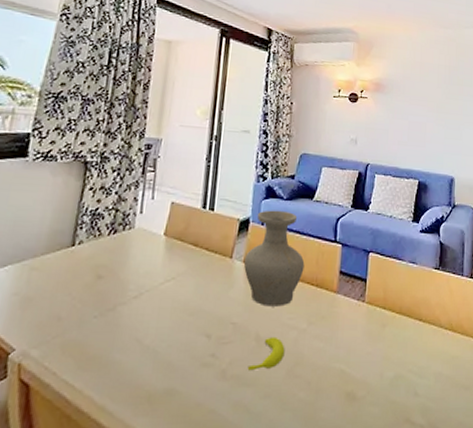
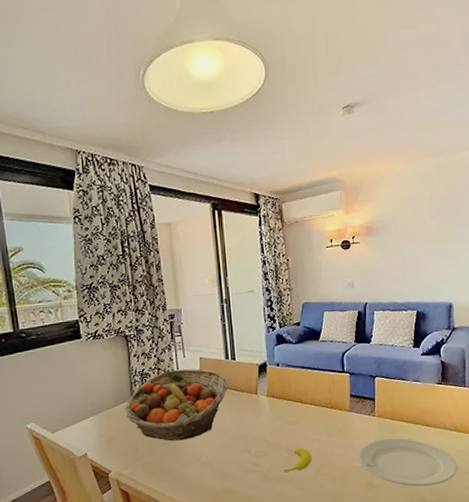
fruit basket: none [57,213,199,312] -> present [125,368,228,441]
vase: present [243,210,305,307] -> none [267,352,319,427]
plate: none [341,333,452,404] -> present [359,438,458,487]

